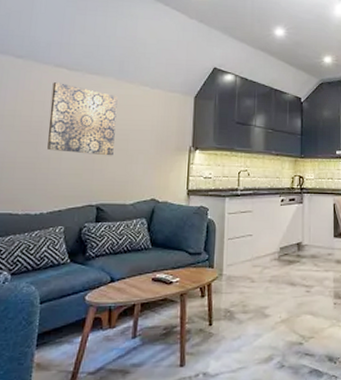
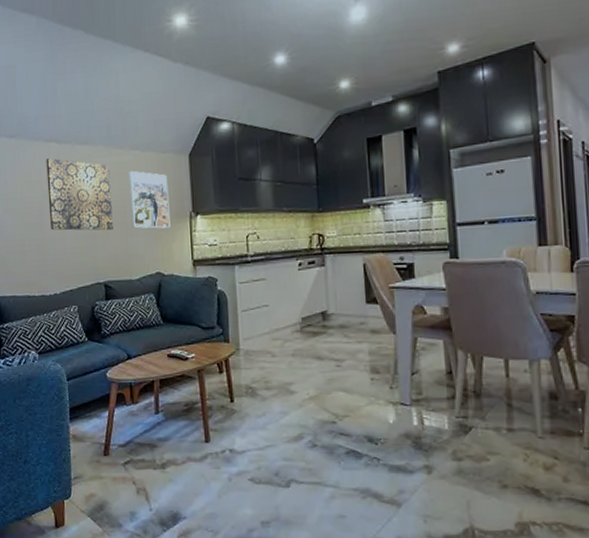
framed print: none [133,103,173,159] -> present [128,170,171,229]

